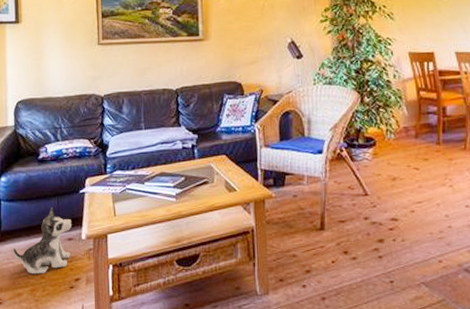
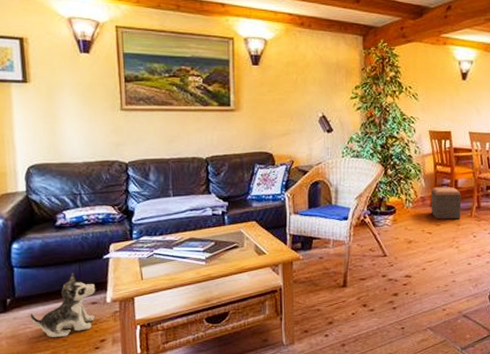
footstool: none [416,115,452,153] -> present [432,187,461,220]

